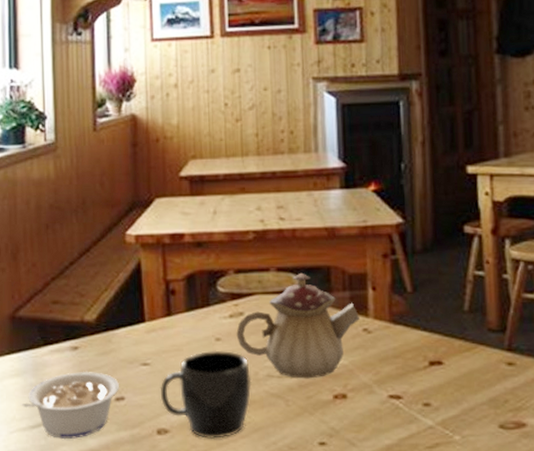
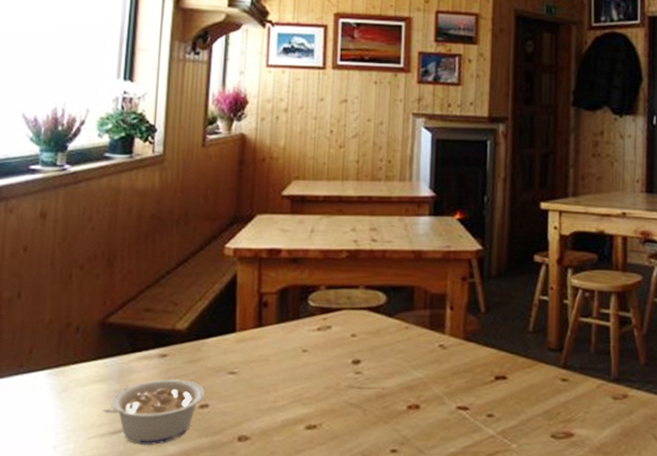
mug: present [160,350,252,439] -> none [244,361,333,446]
teapot: present [236,272,359,379] -> none [322,291,437,390]

